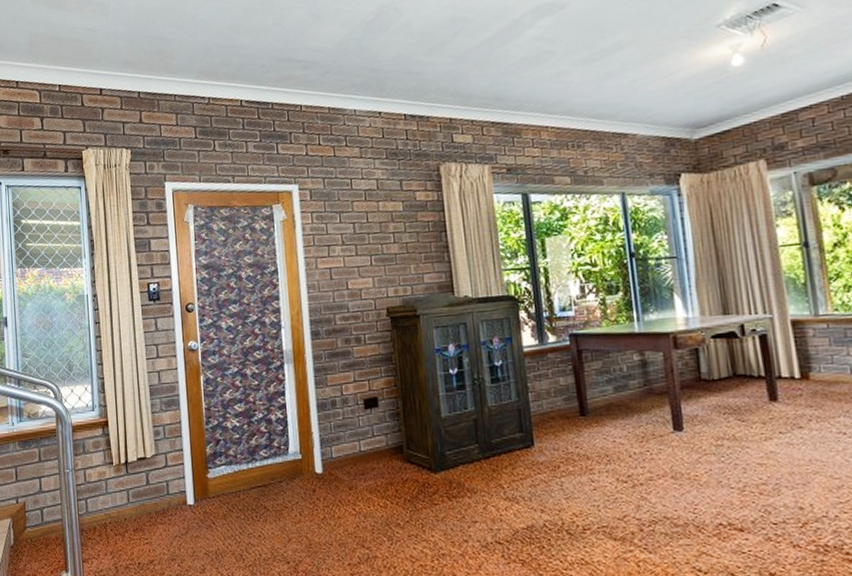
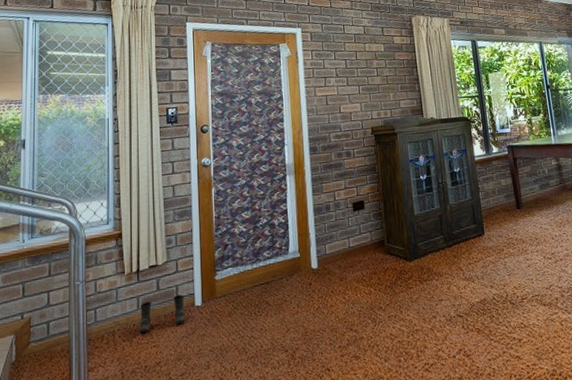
boots: none [130,491,178,528] -> present [139,294,185,333]

